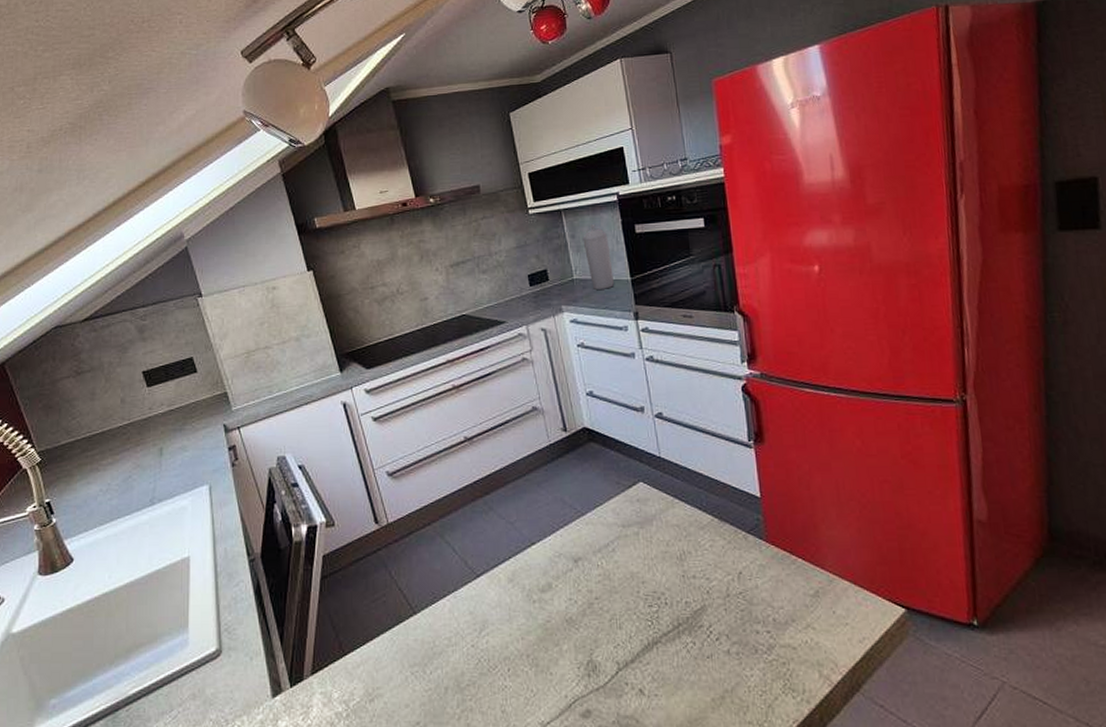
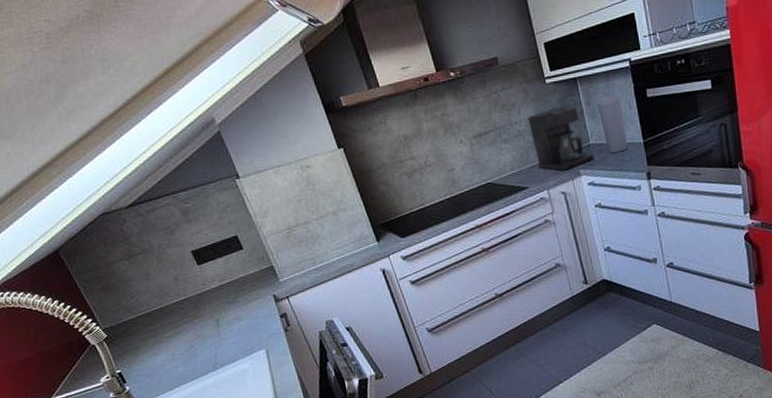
coffee maker: none [508,239,578,306] -> present [527,106,594,171]

